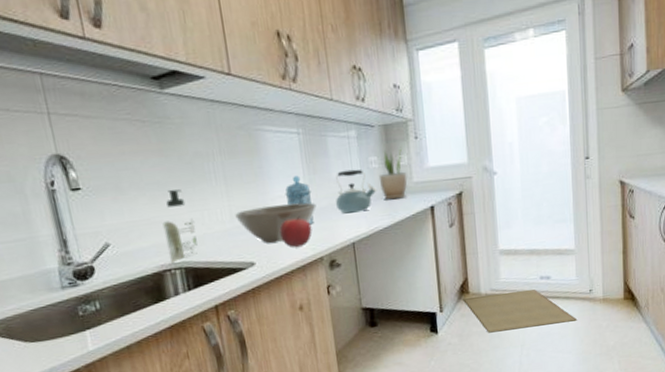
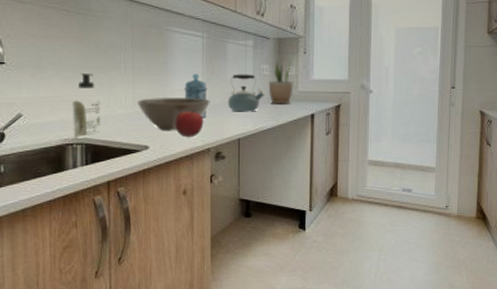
doormat: present [463,289,577,333] -> none [331,200,432,235]

